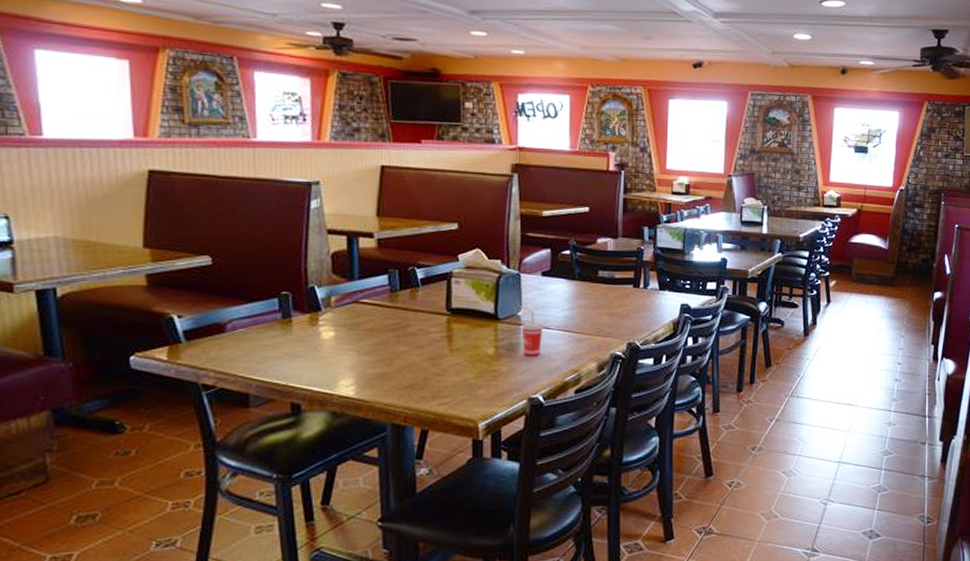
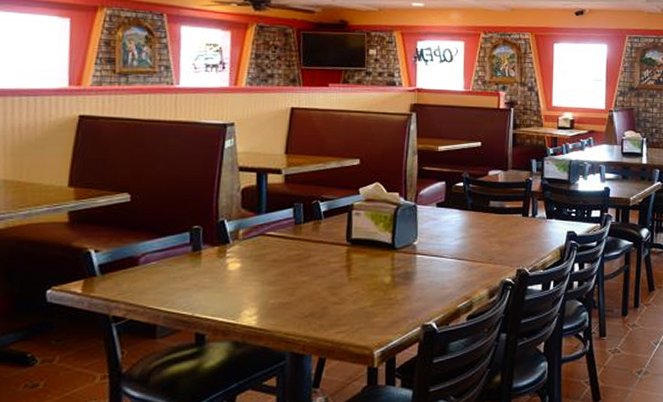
beverage cup: present [519,305,544,356] -> none [415,235,438,284]

